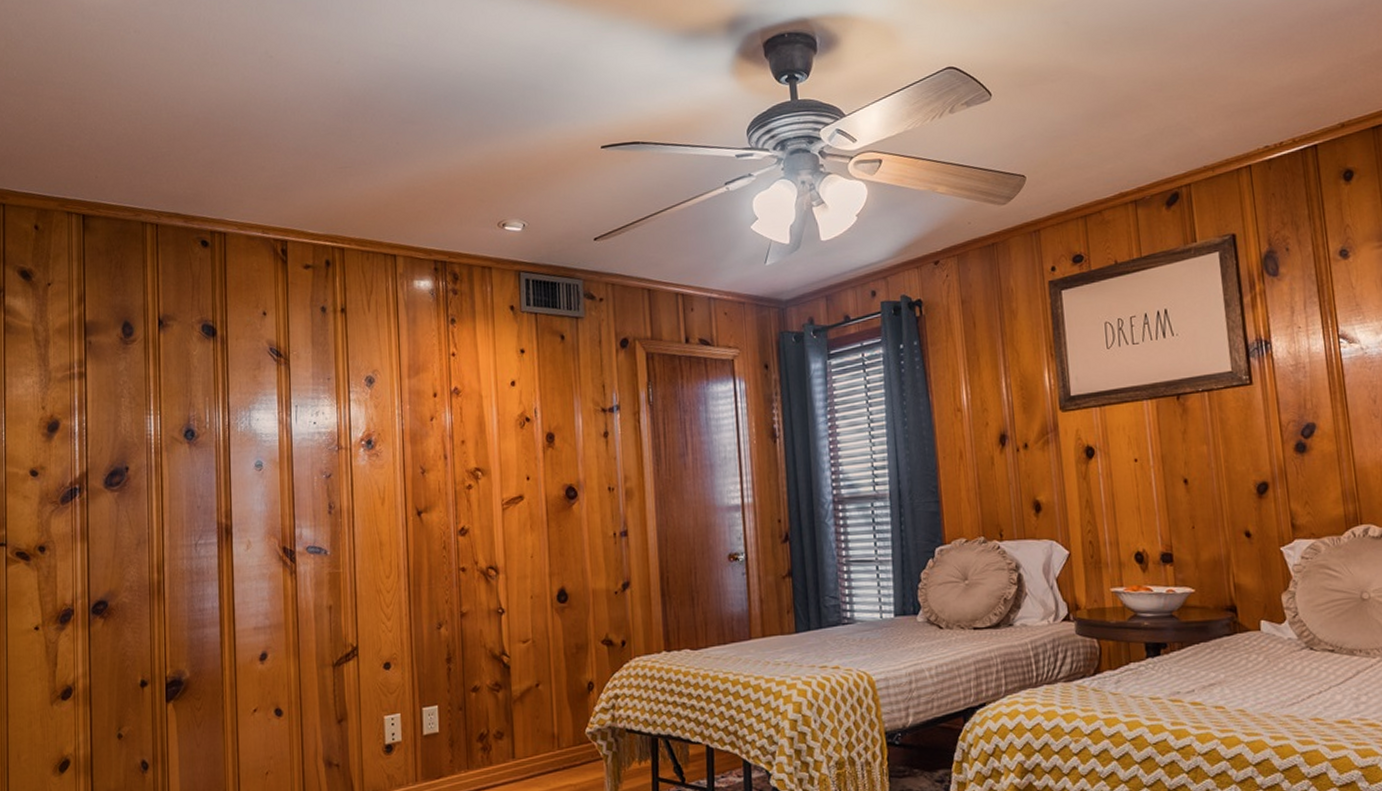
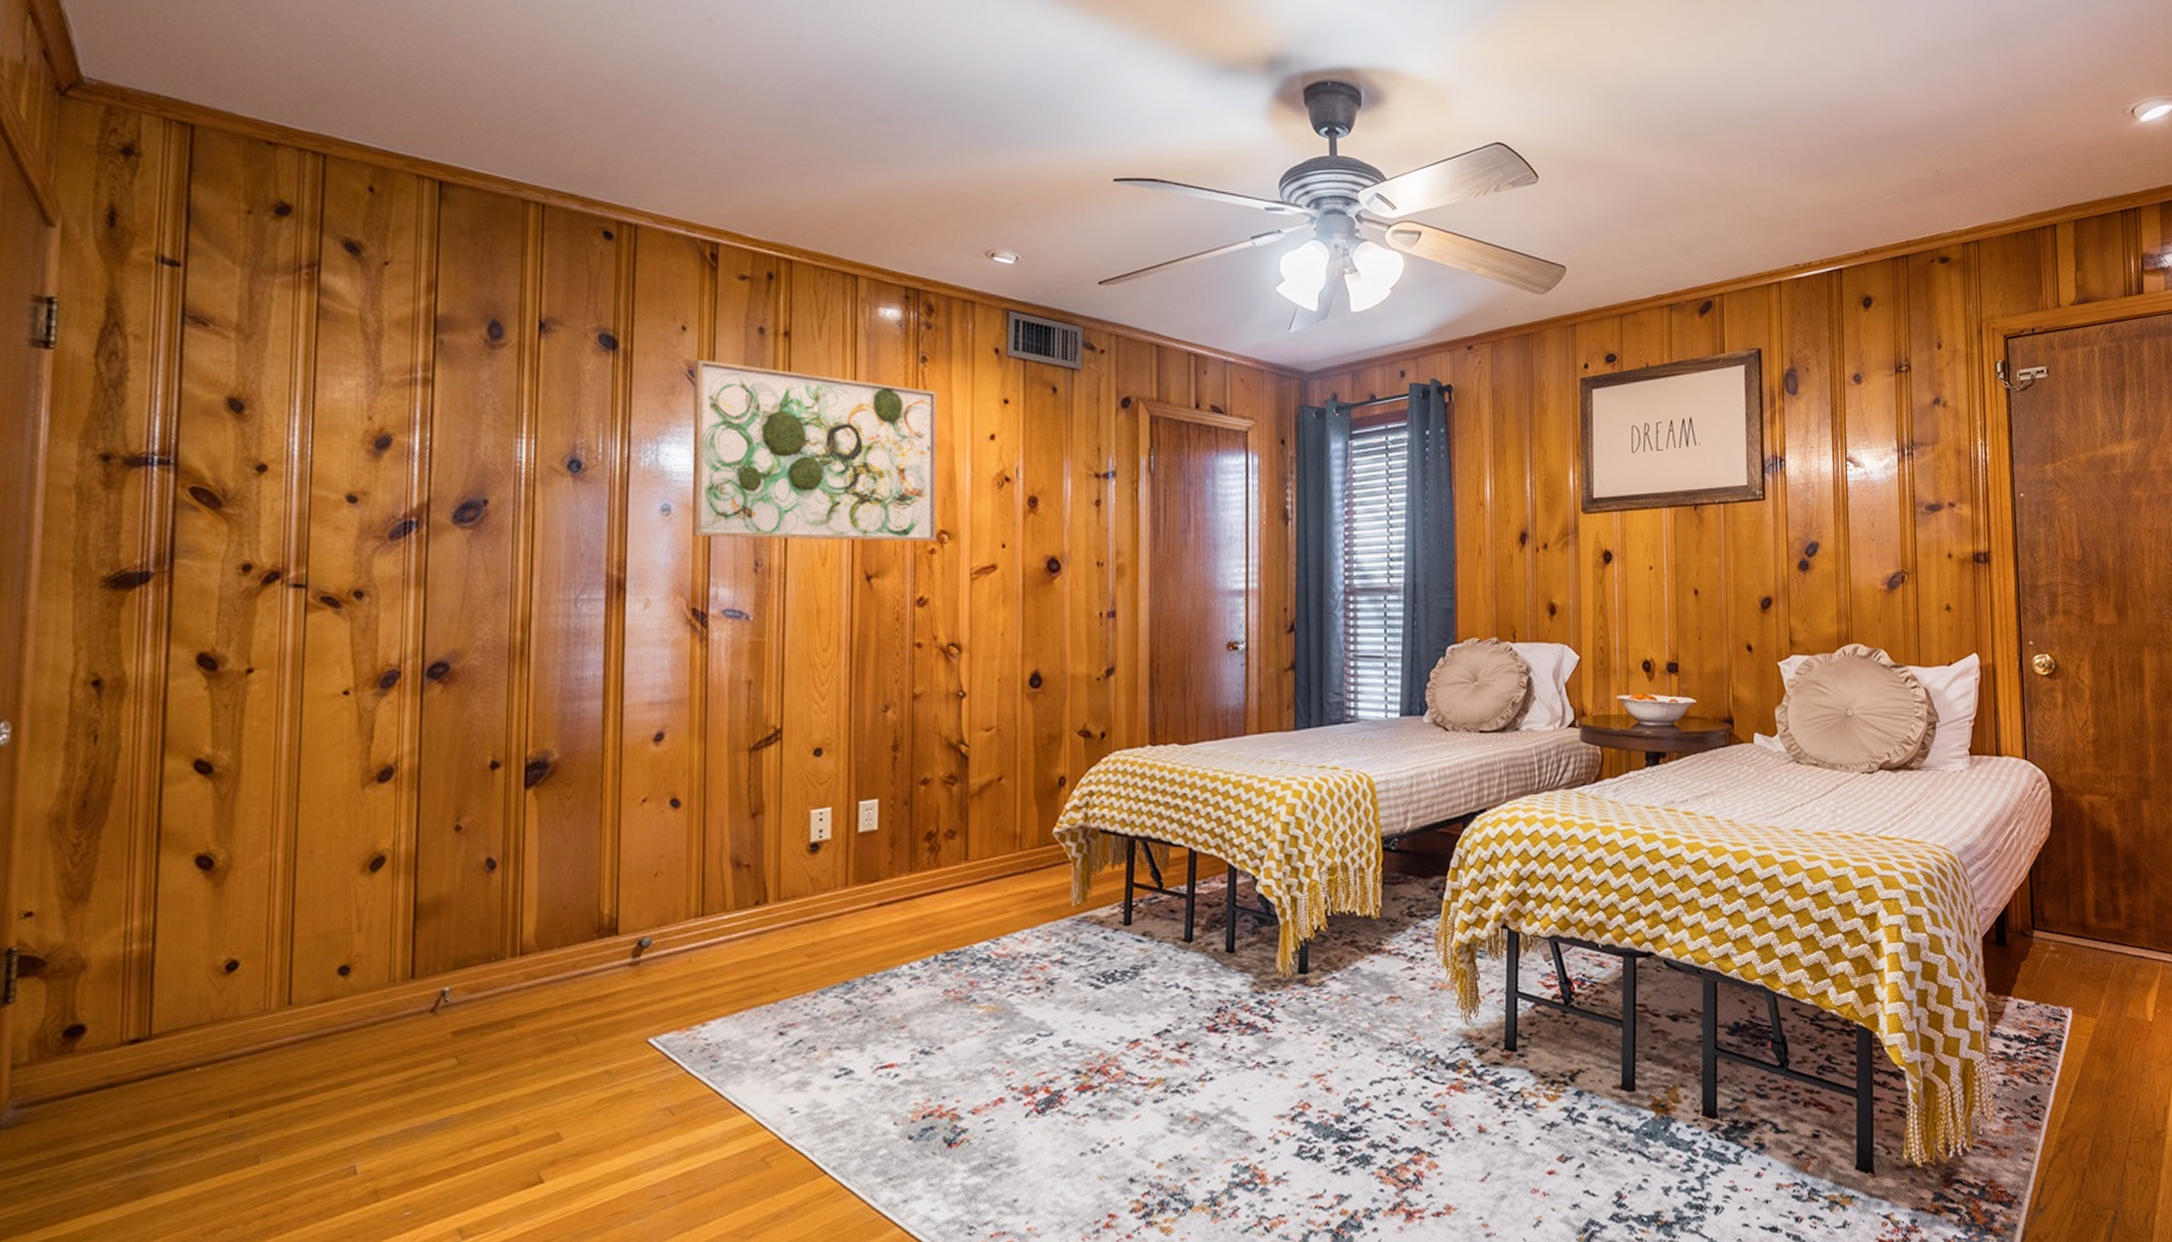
wall art: none [274,338,472,487] -> present [692,359,938,542]

